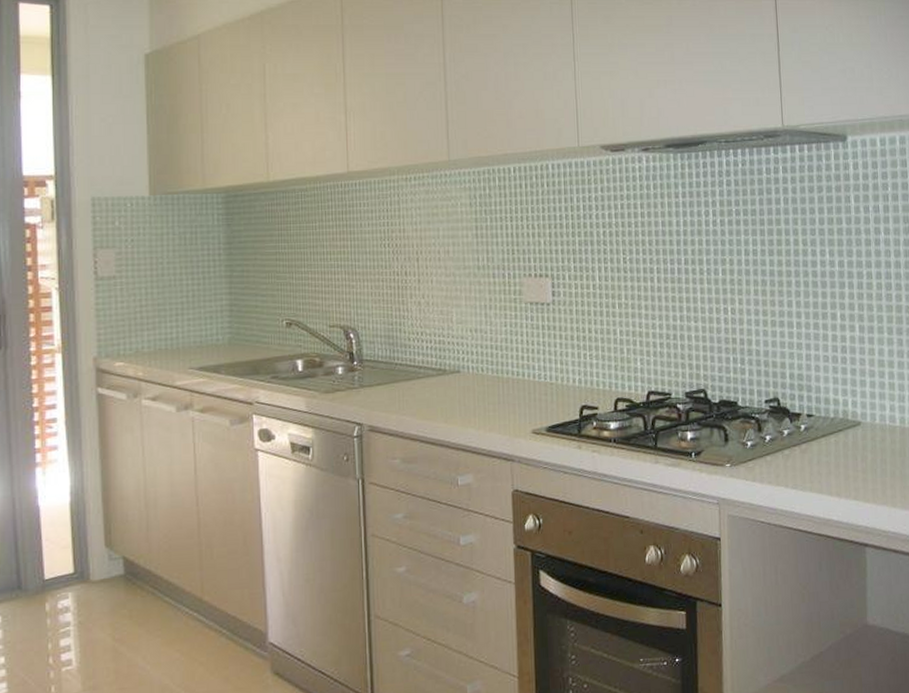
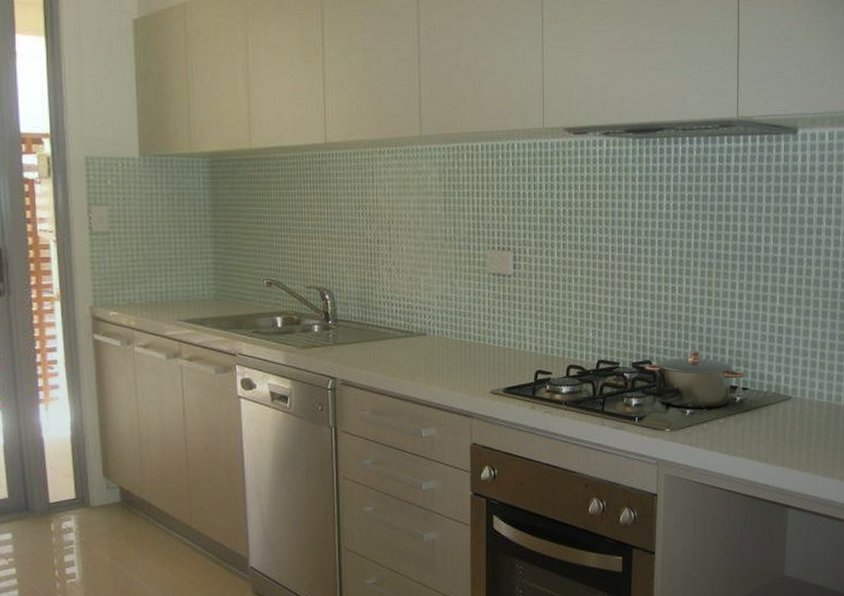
cooking pot: none [698,376,810,440] -> present [644,351,746,409]

